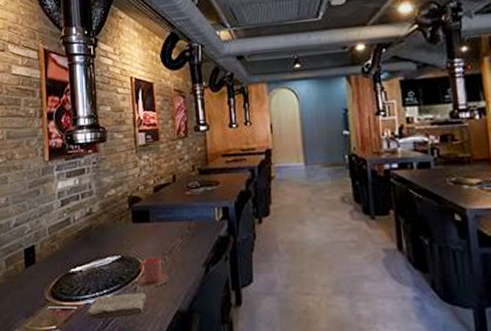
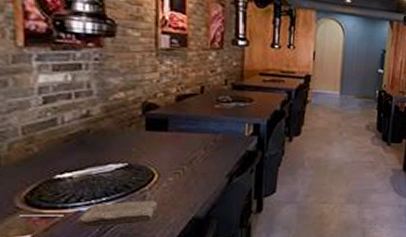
cup: present [137,257,170,287] -> none [147,166,187,196]

